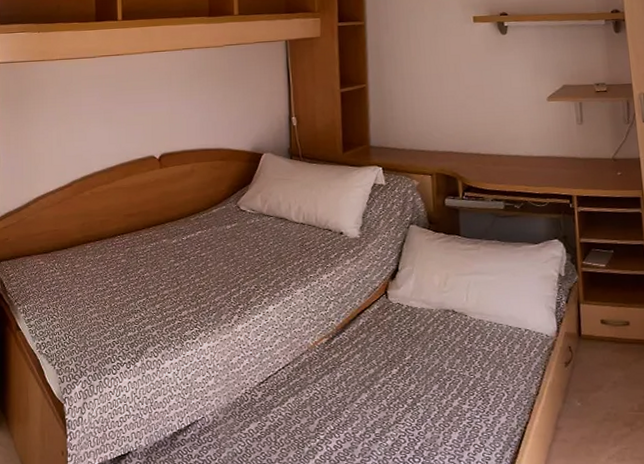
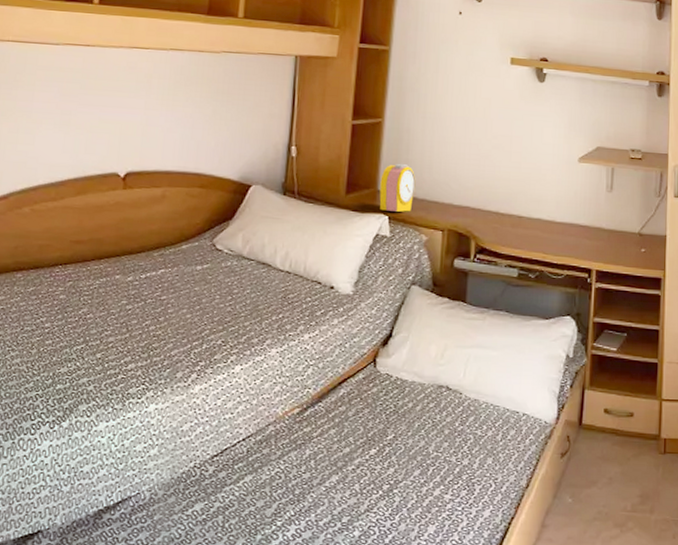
alarm clock: none [371,120,403,163] -> present [379,163,416,212]

